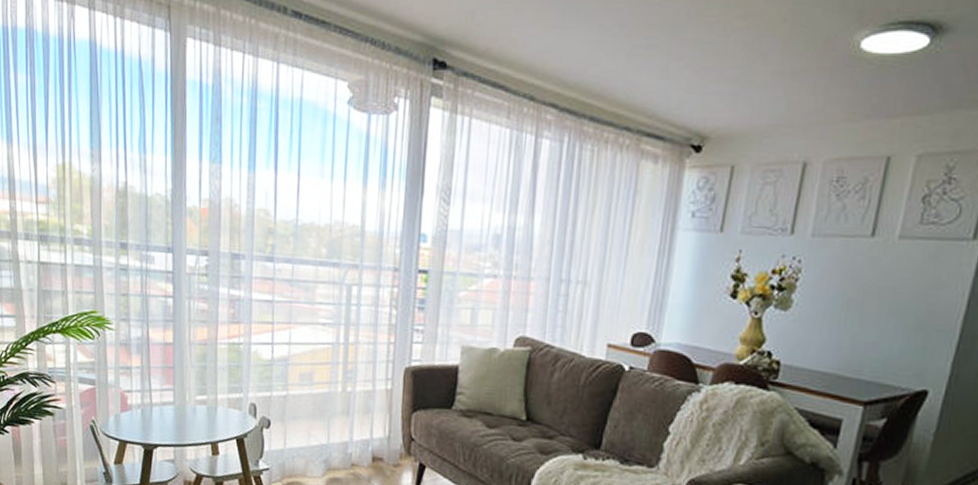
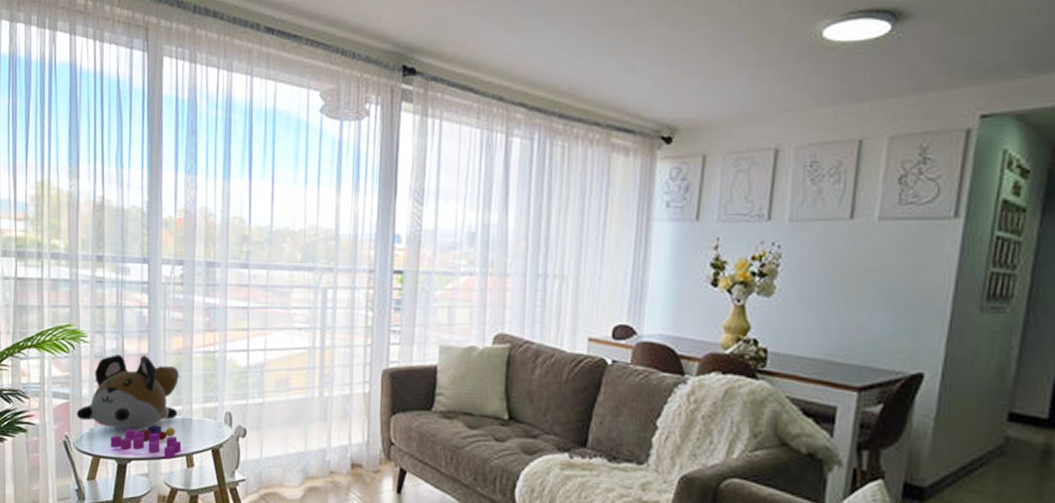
plush toy: none [102,343,204,416] -> present [76,354,179,429]
toy blocks: none [136,413,207,447] -> present [110,425,182,459]

